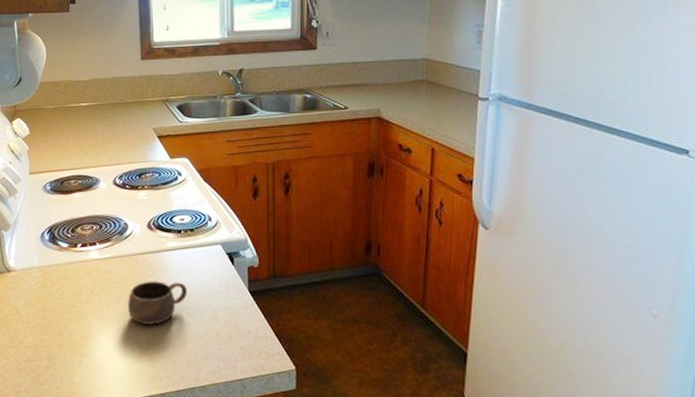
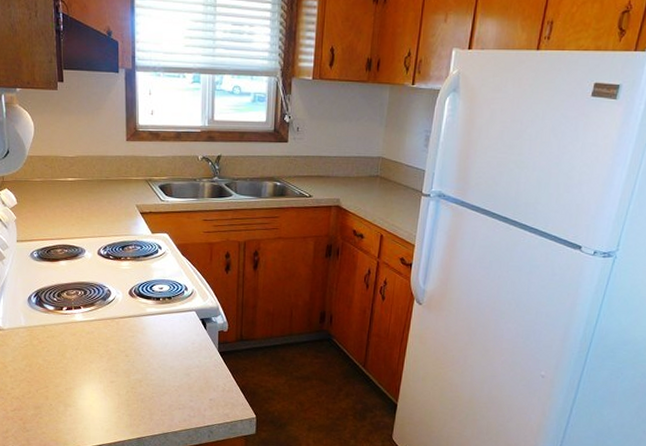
cup: present [128,281,188,325] -> none [110,341,165,380]

